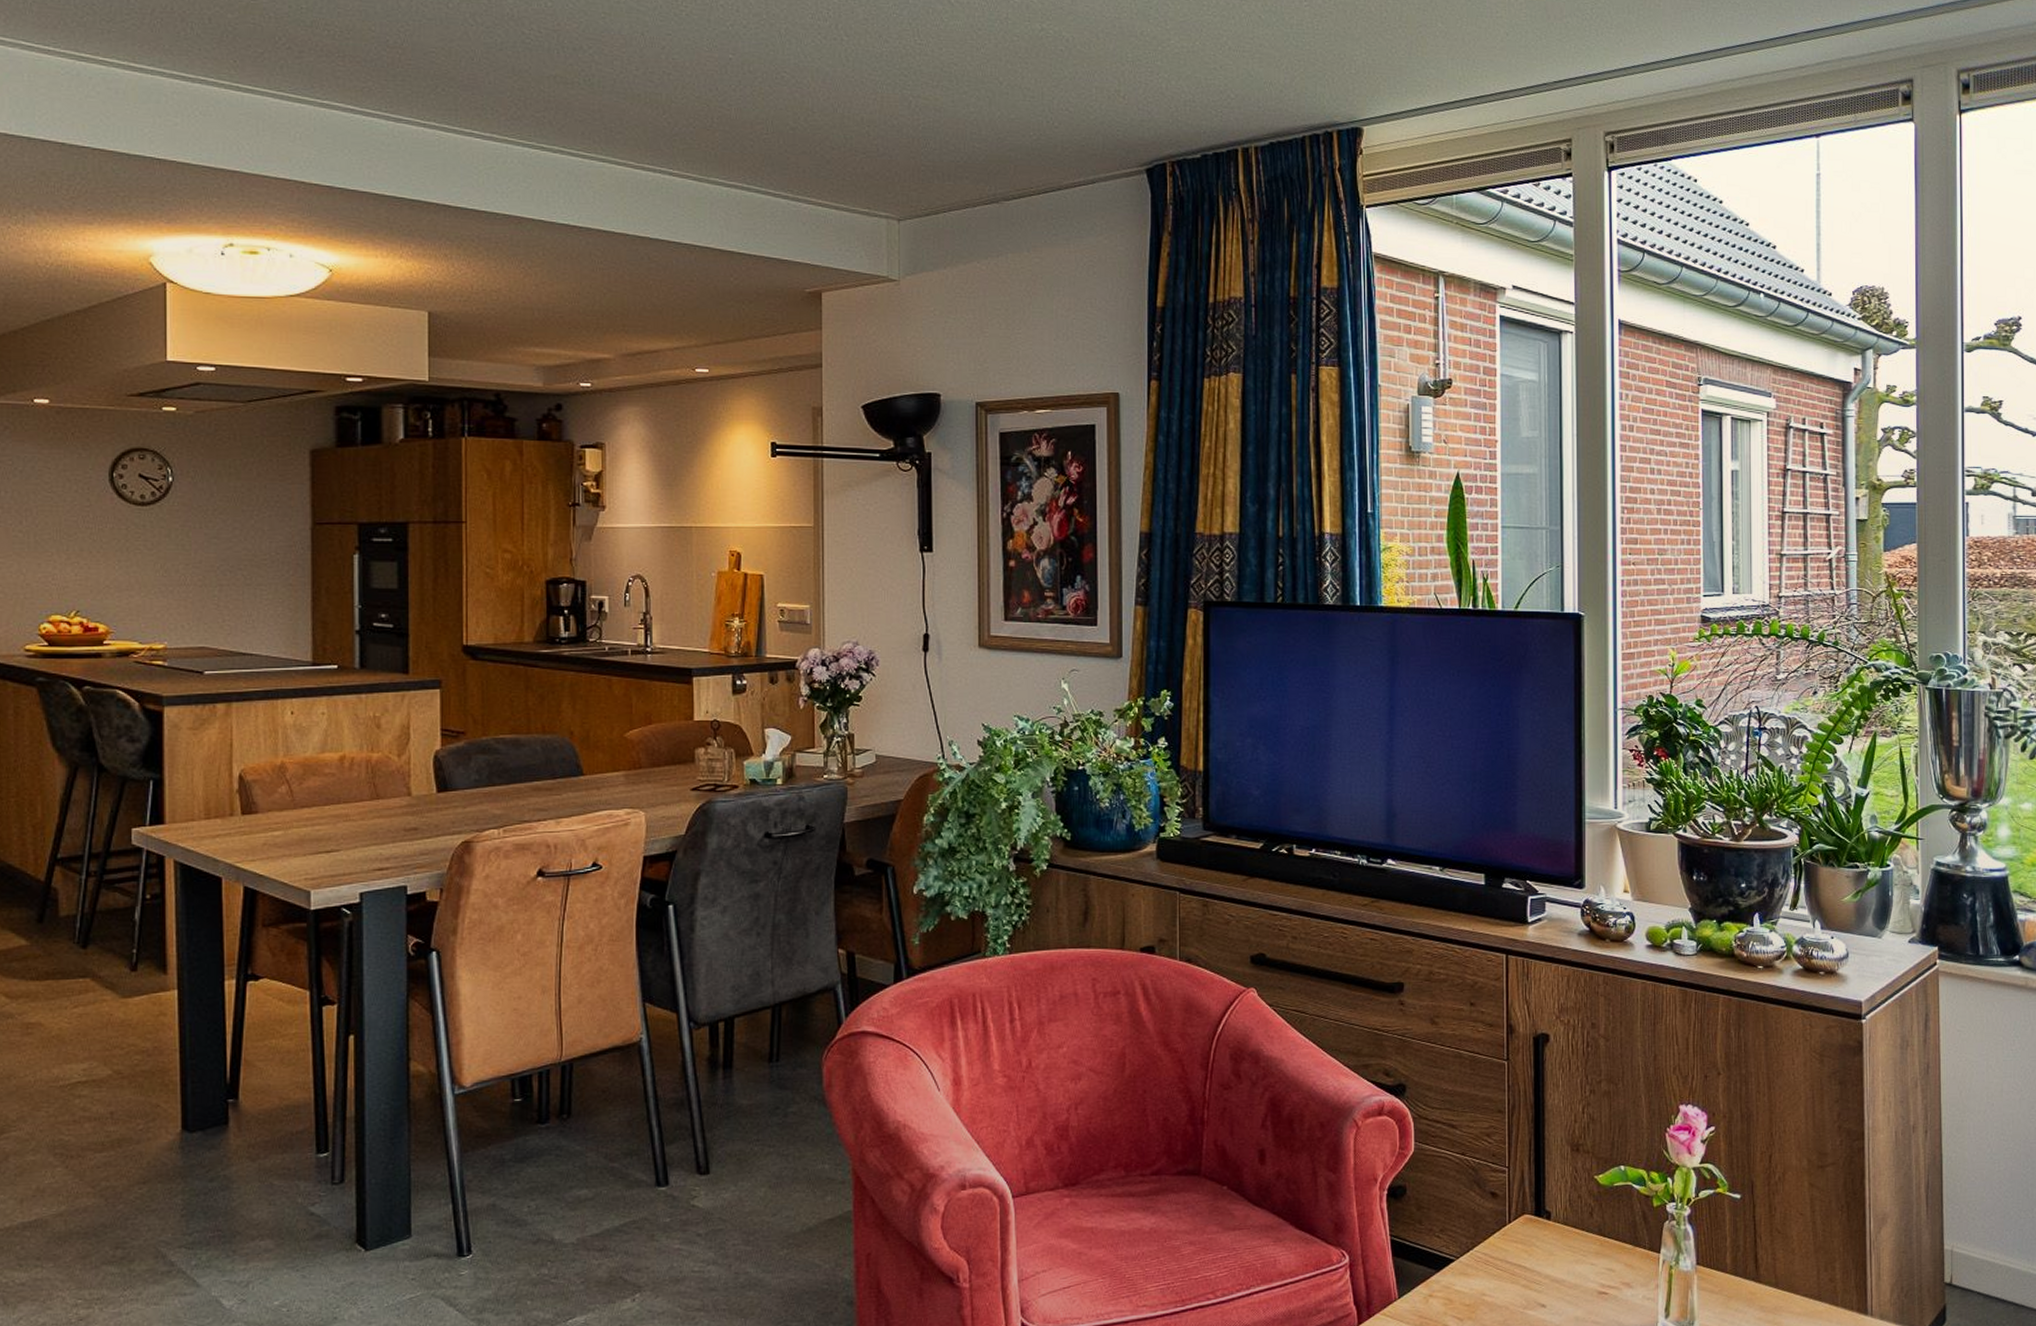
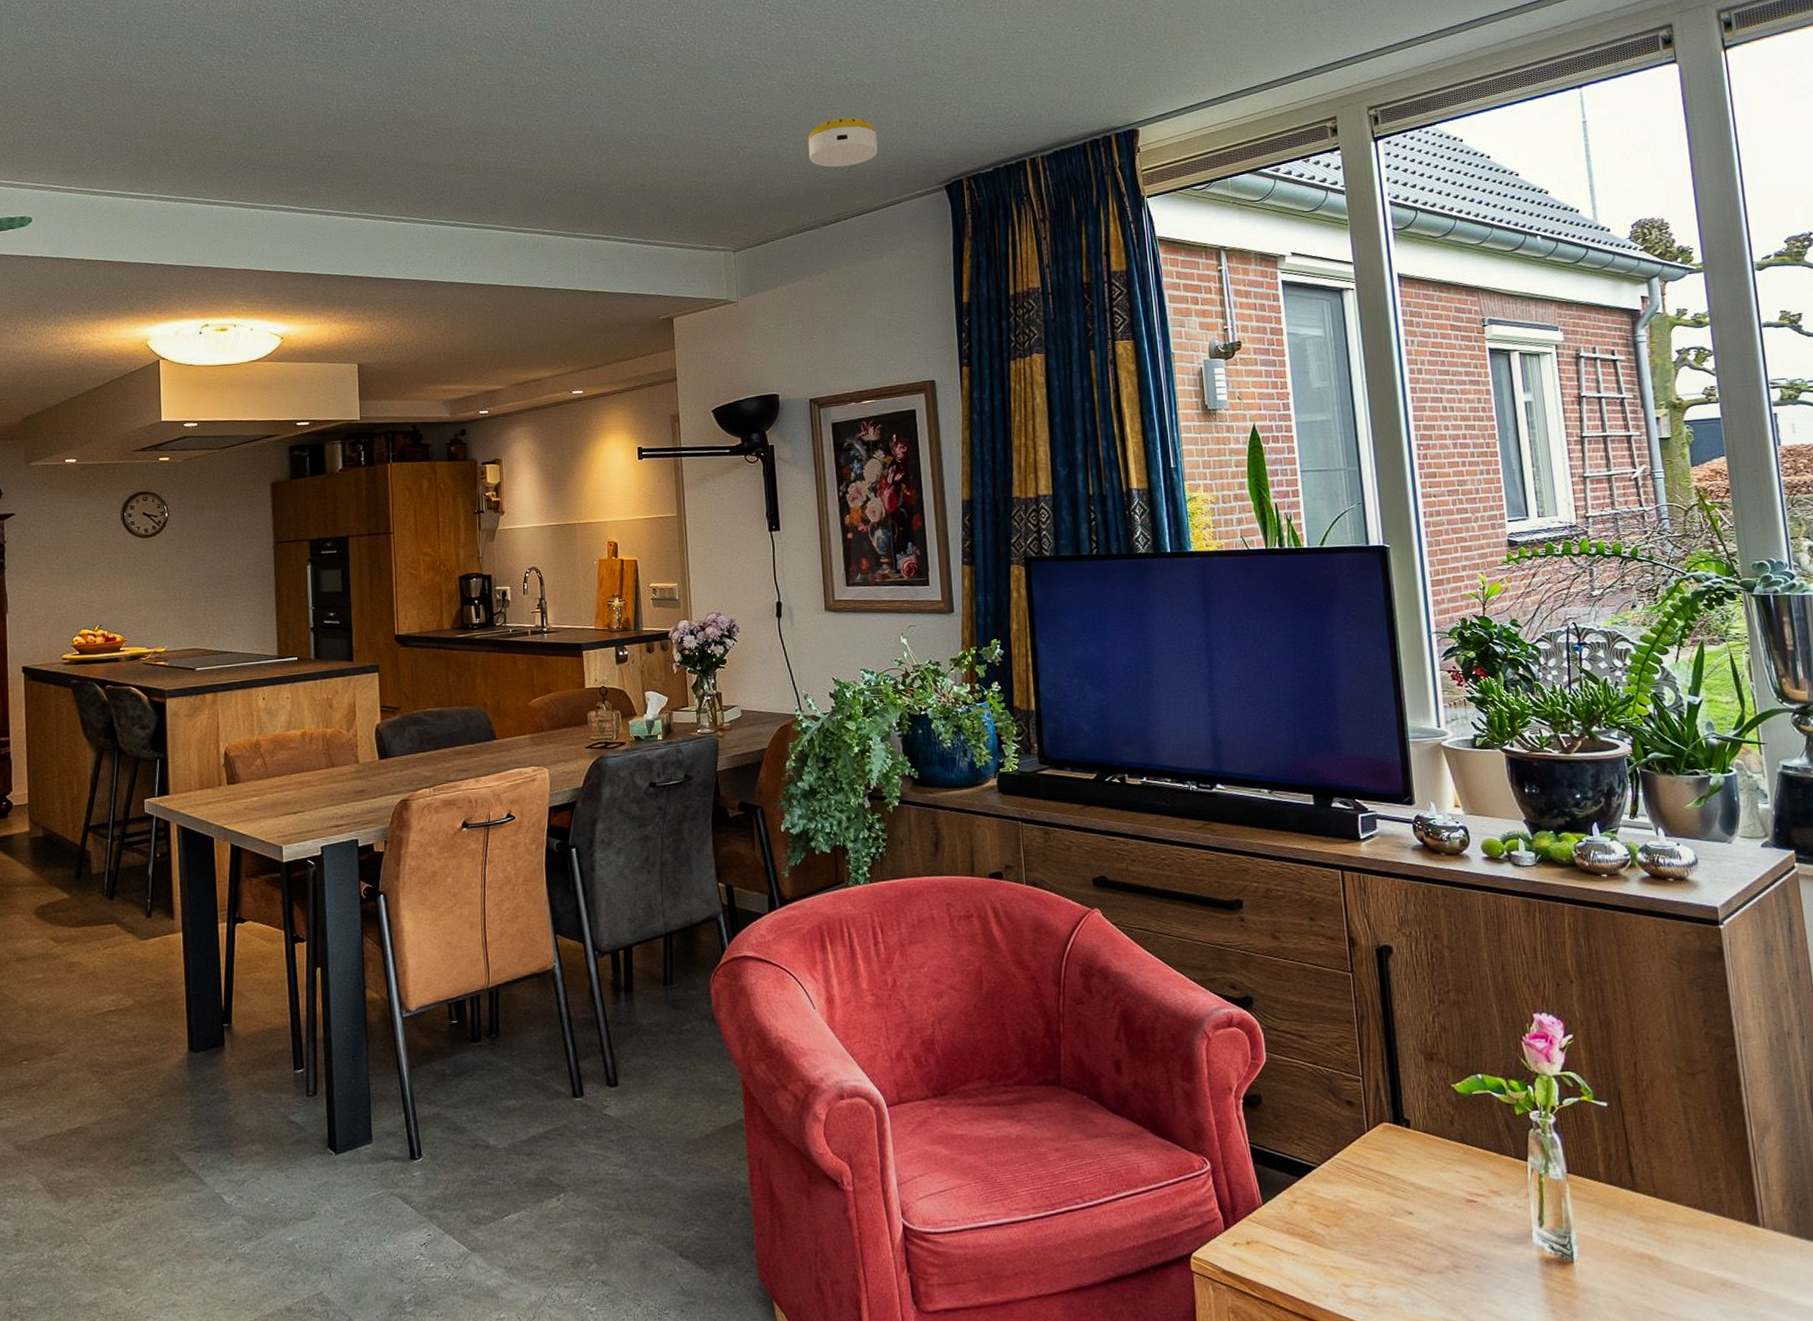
smoke detector: none [992,74,1073,133] -> present [807,117,878,167]

